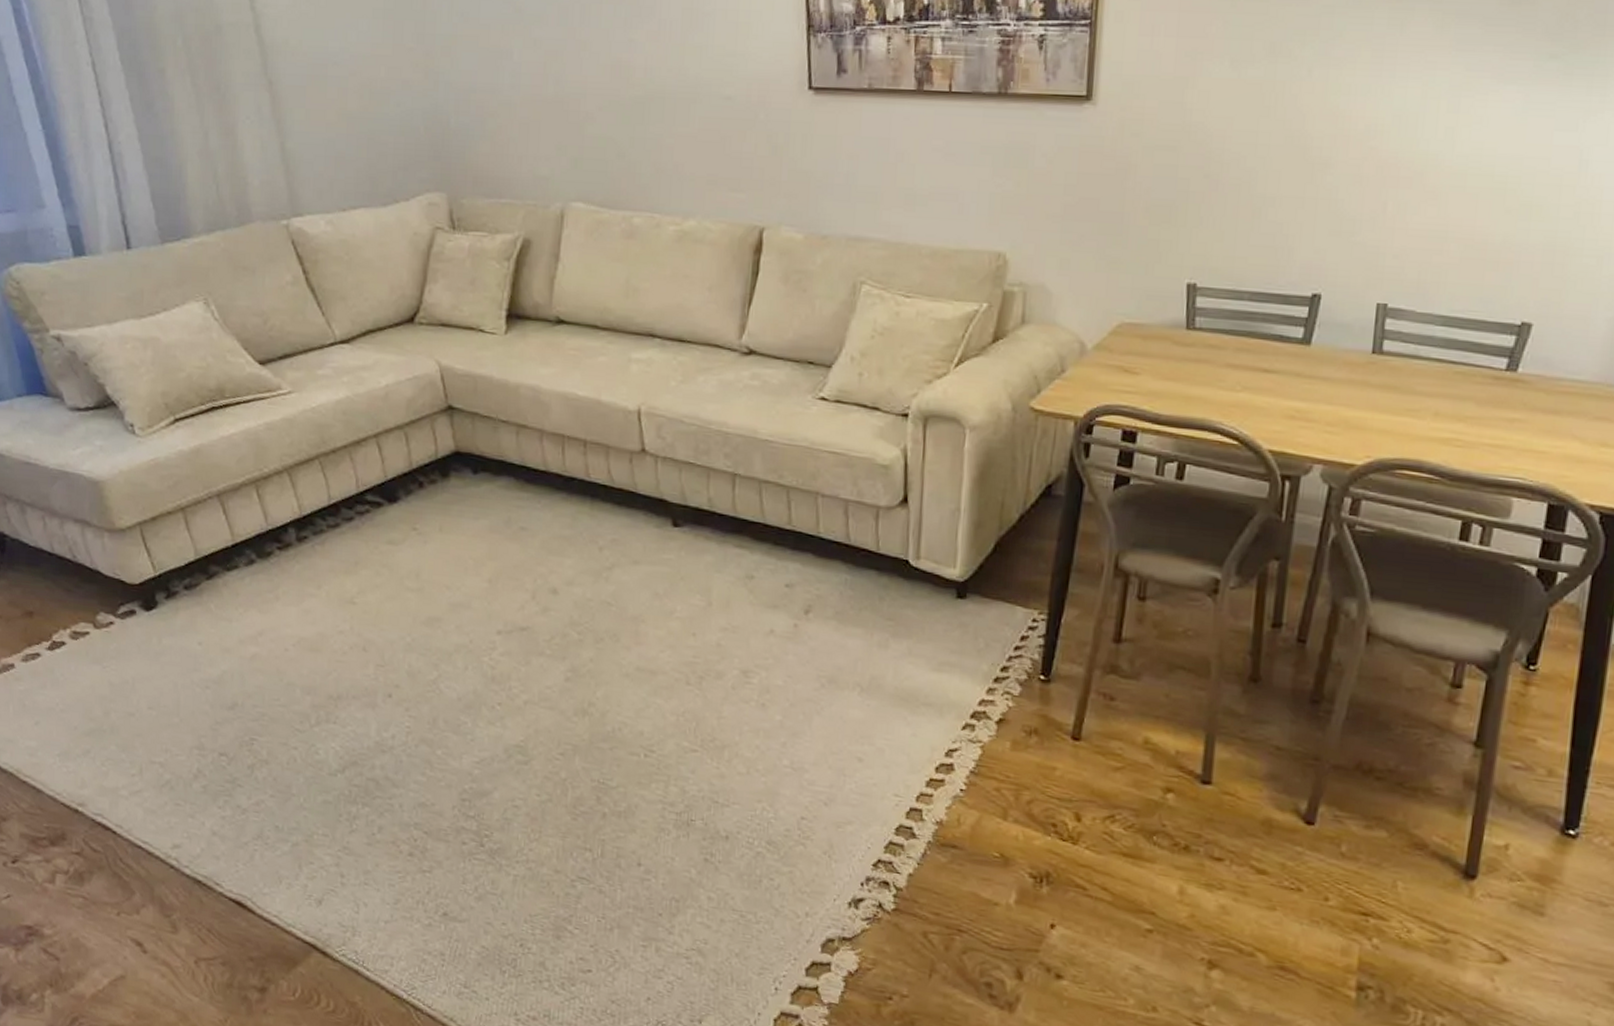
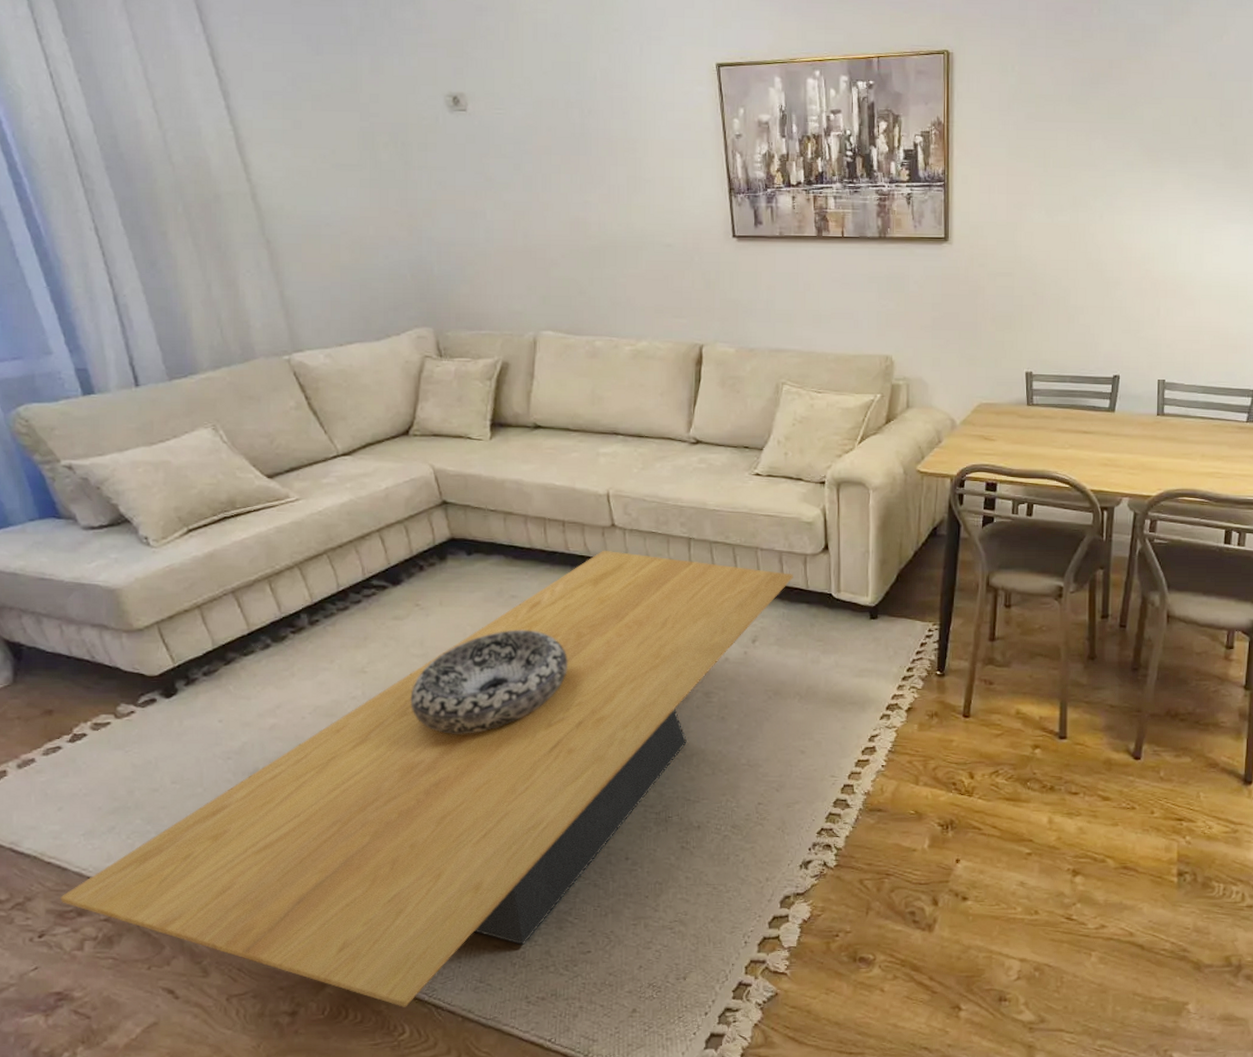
coffee table: none [34,480,861,1003] -> present [60,550,793,1007]
decorative bowl: none [402,569,582,690] -> present [410,630,567,734]

